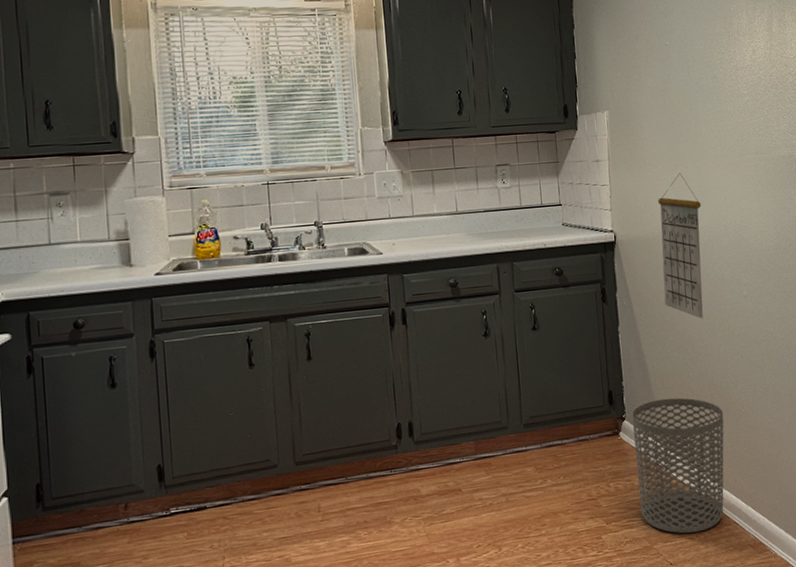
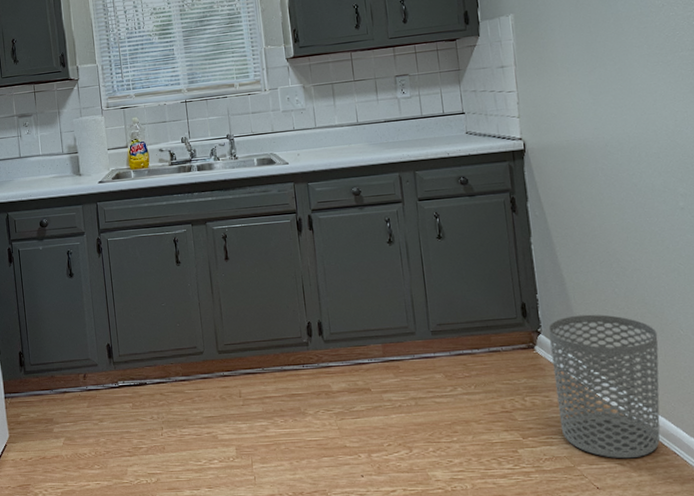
calendar: present [658,172,703,319] -> none [573,75,630,232]

